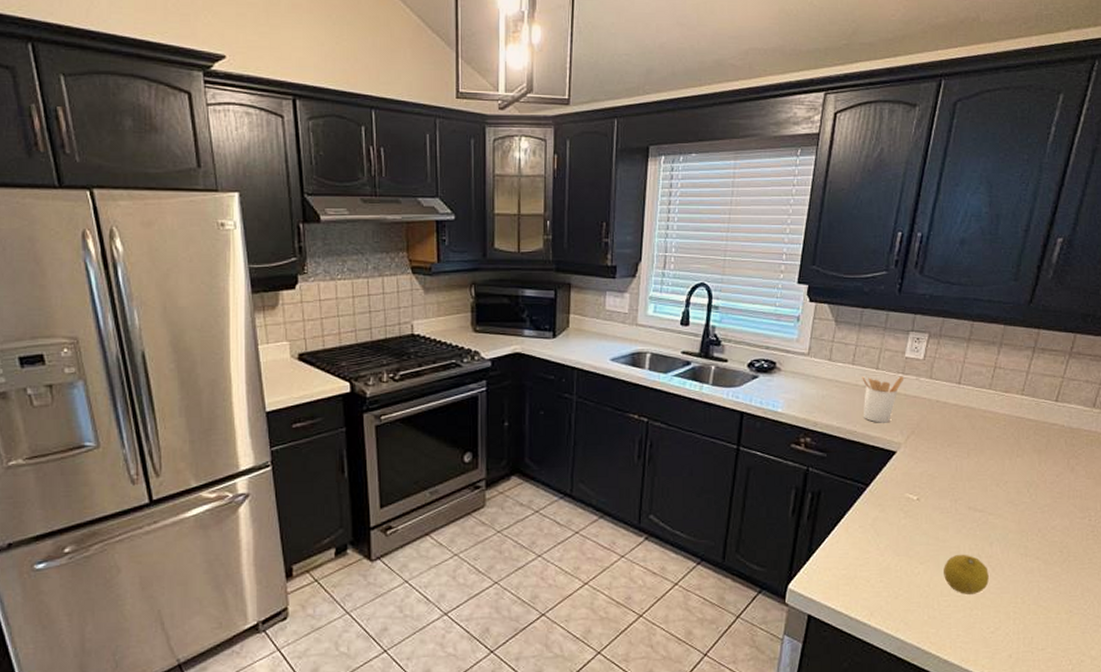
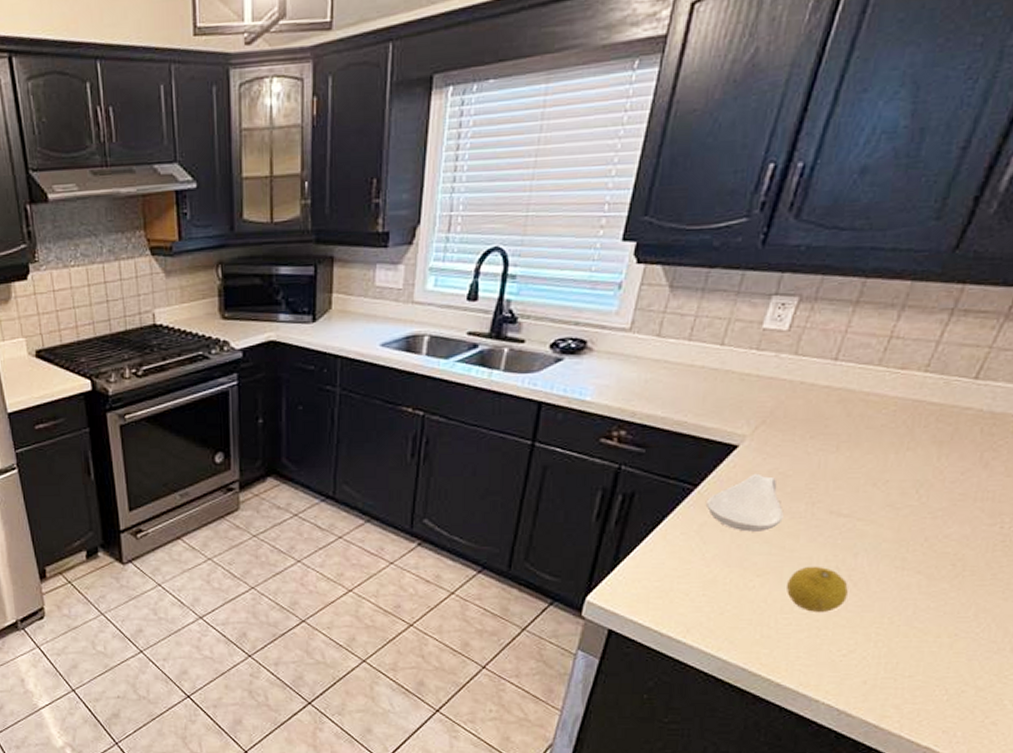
utensil holder: present [862,376,905,423] -> none [697,352,759,412]
spoon rest: none [876,475,935,525] -> present [705,473,784,532]

